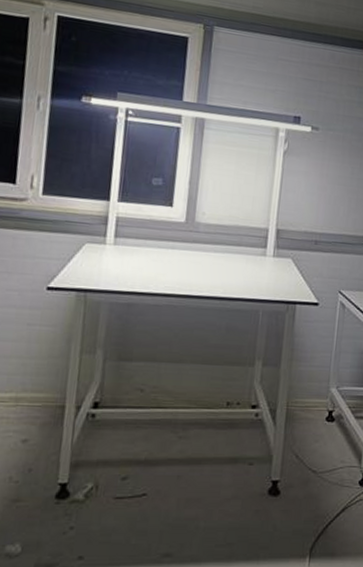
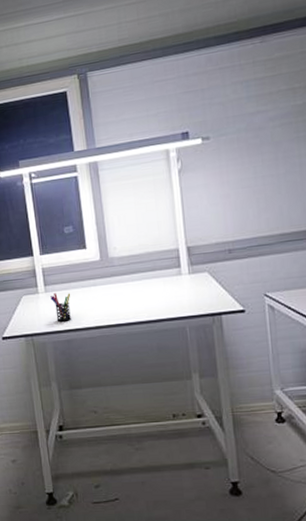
pen holder: none [119,248,144,282] -> present [50,293,71,322]

